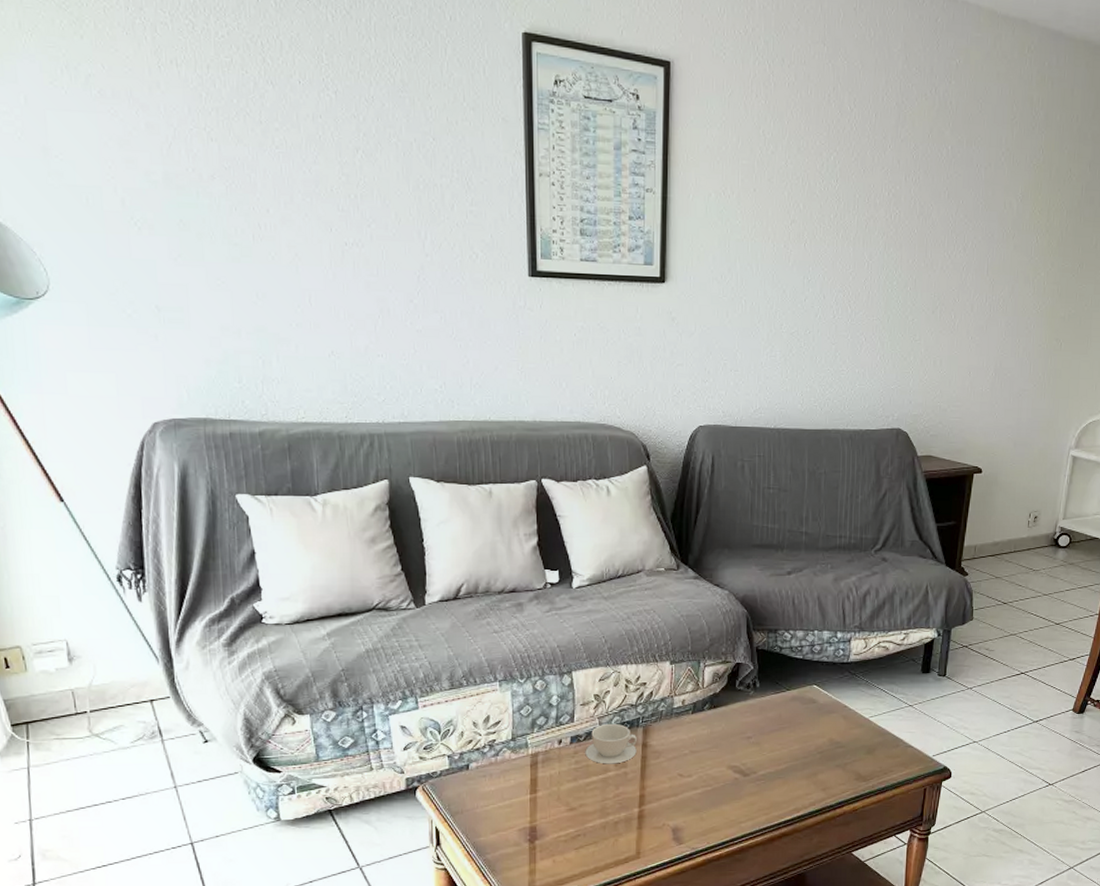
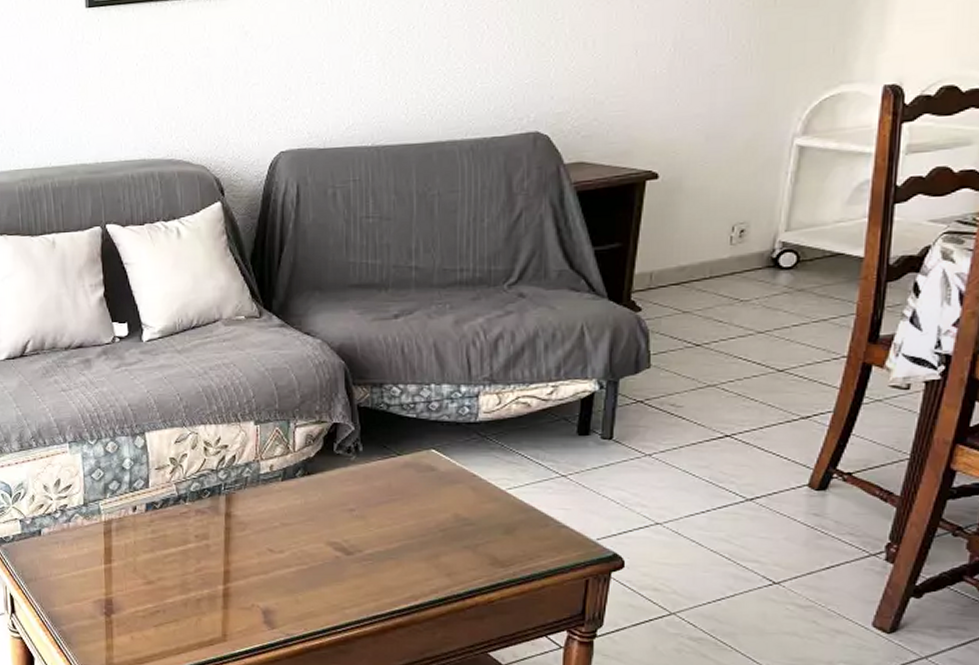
teacup: present [585,723,637,764] -> none [162,490,219,535]

